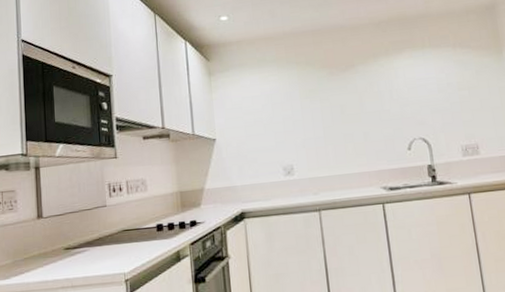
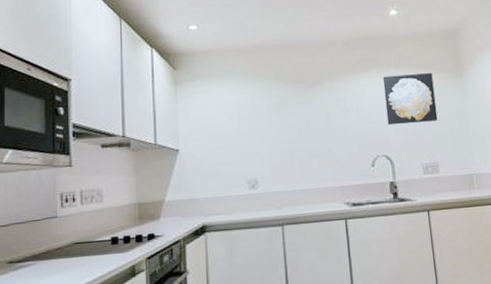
wall art: none [417,51,477,107] -> present [382,73,438,126]

